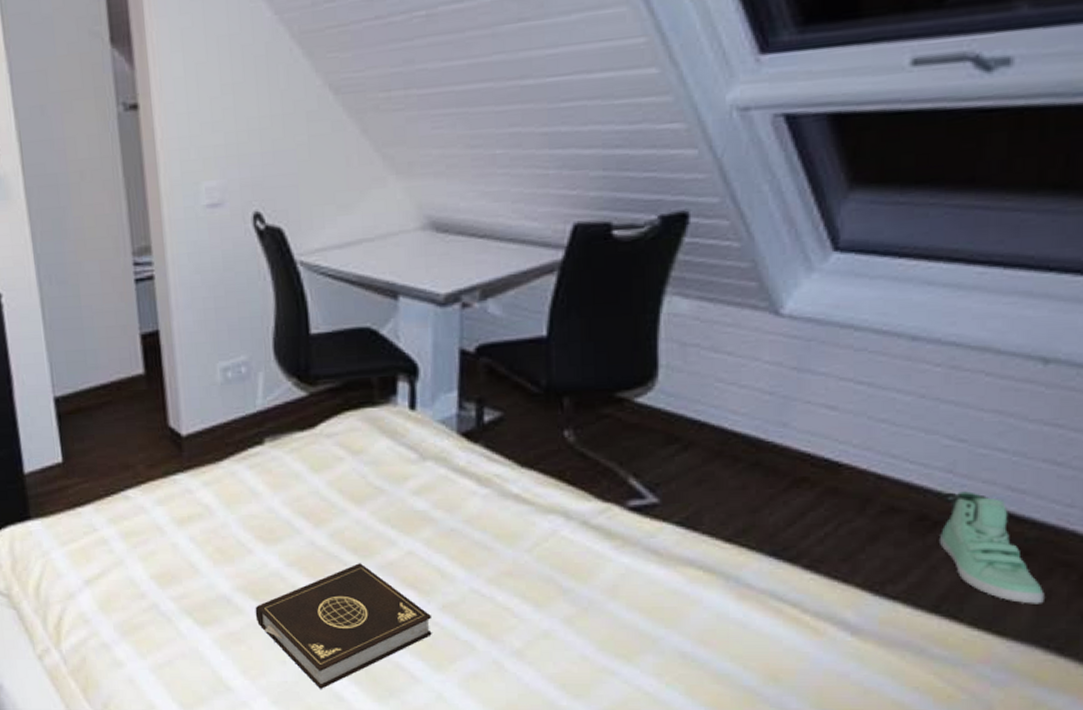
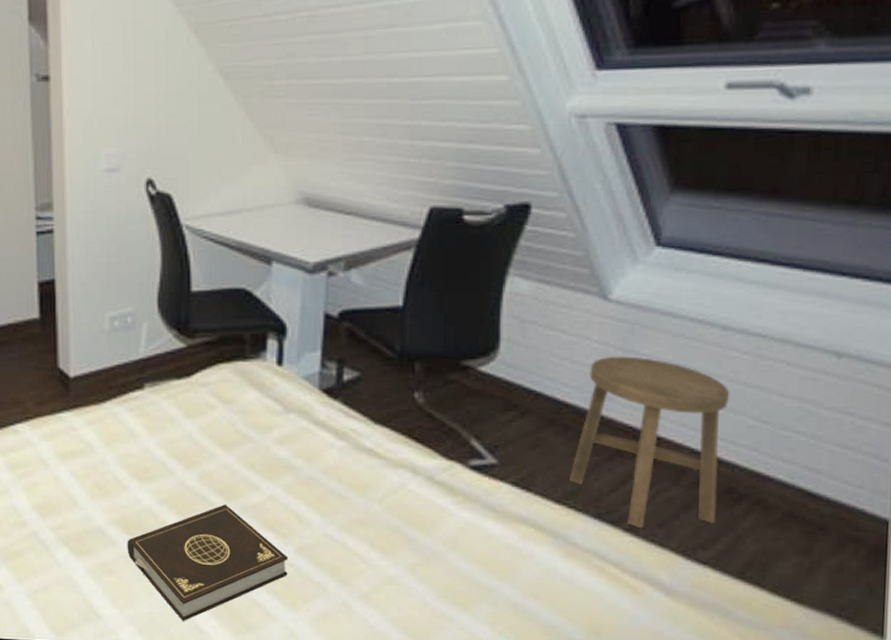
stool: none [740,376,921,565] -> present [569,356,731,529]
sneaker: present [938,491,1045,604] -> none [744,468,837,576]

